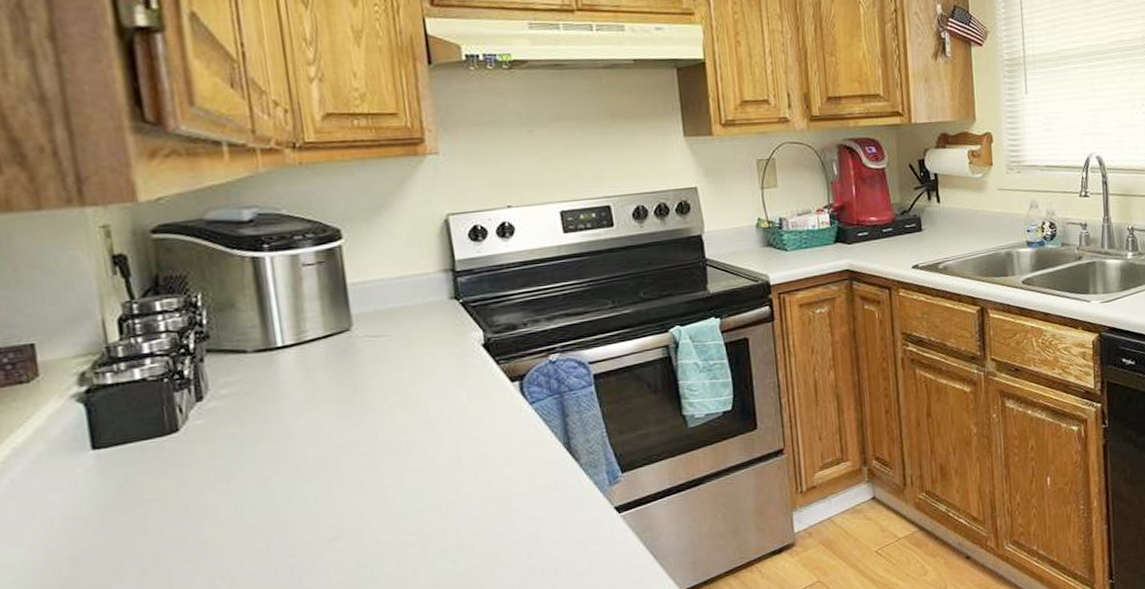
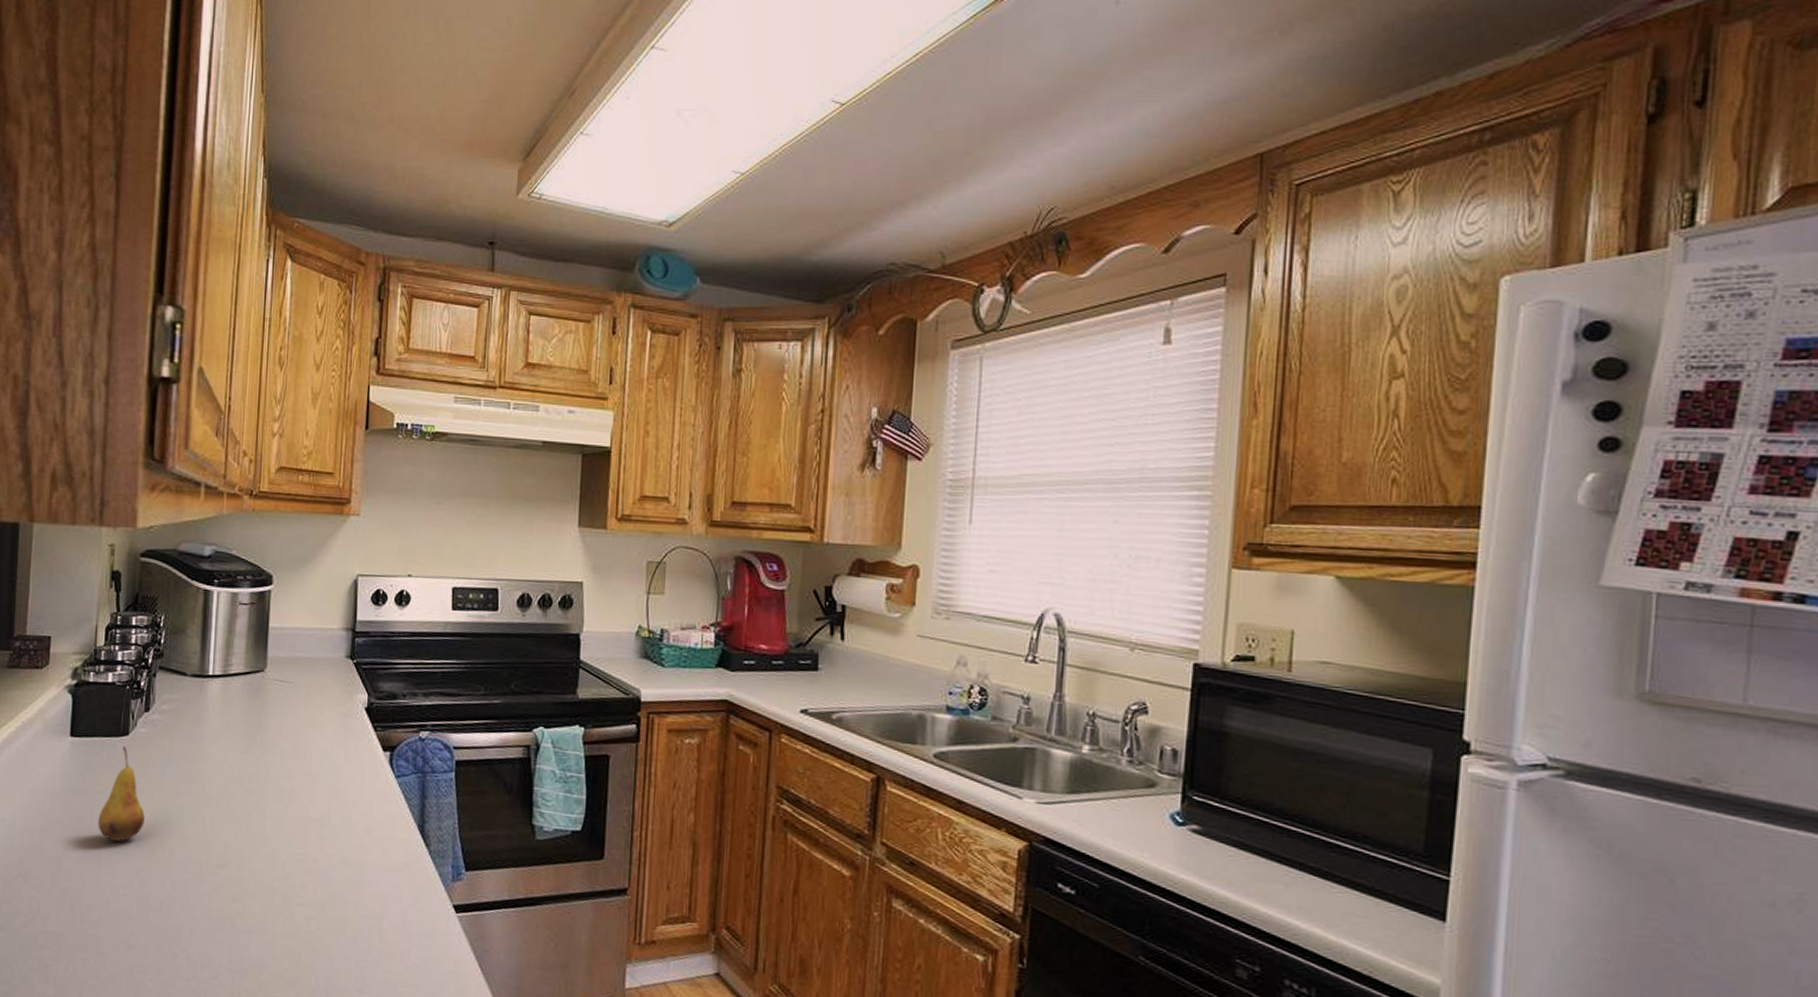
fruit: none [155,444,223,549] -> present [98,746,145,842]

